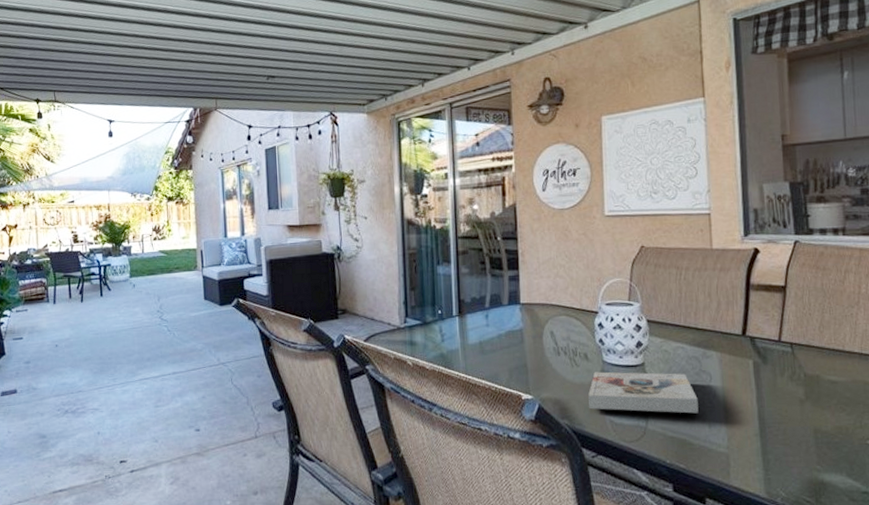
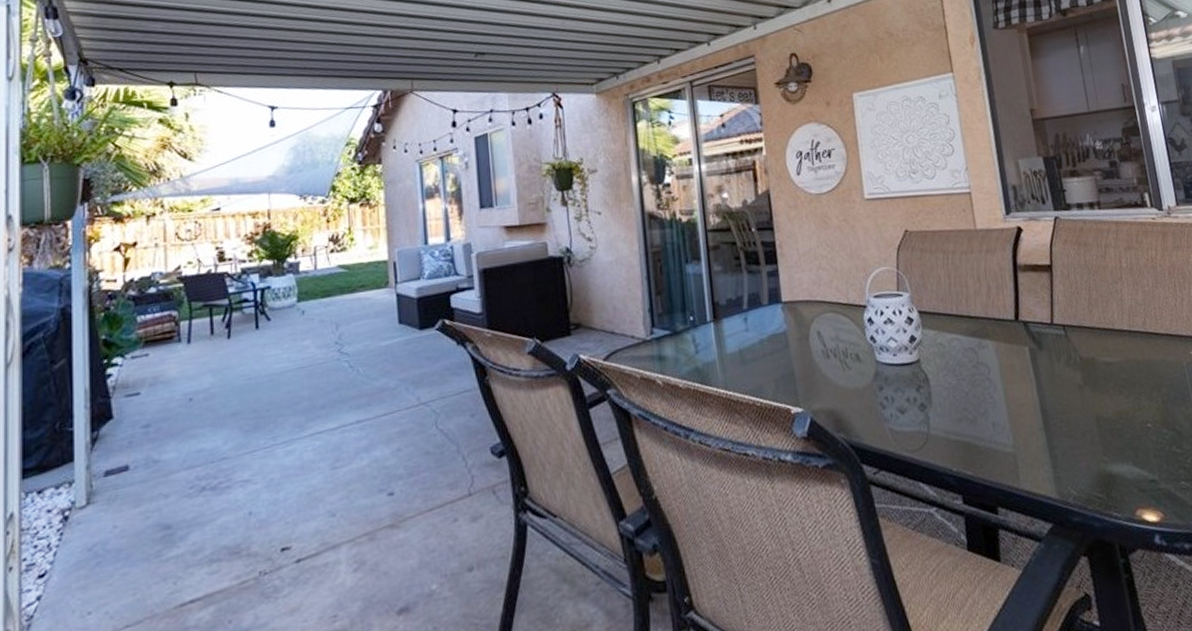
book: present [588,371,699,414] -> none [863,367,981,418]

